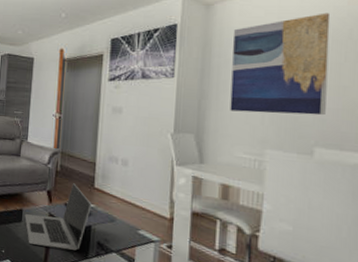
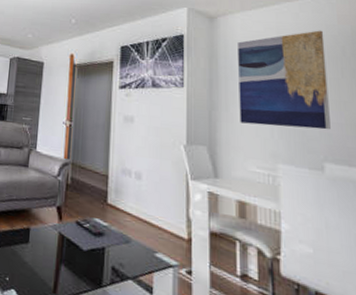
laptop: present [24,183,92,251] -> none [32,198,105,277]

